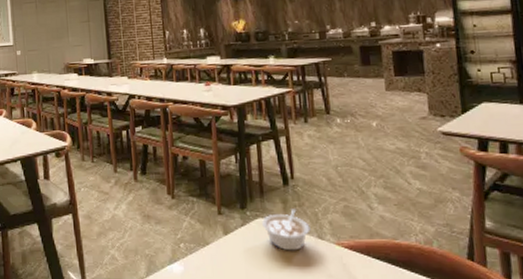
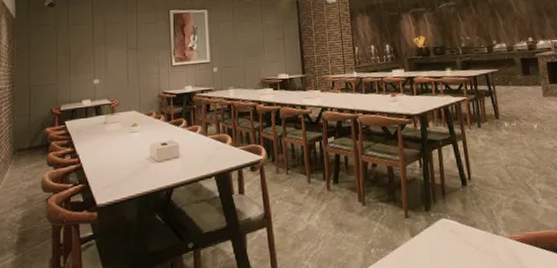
legume: present [262,209,311,251] -> none [444,207,487,248]

